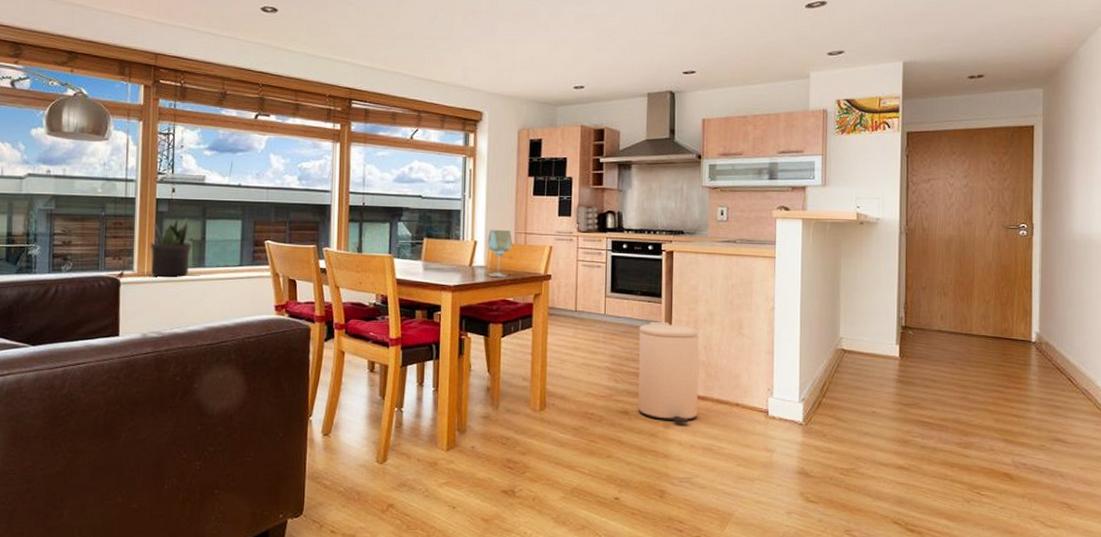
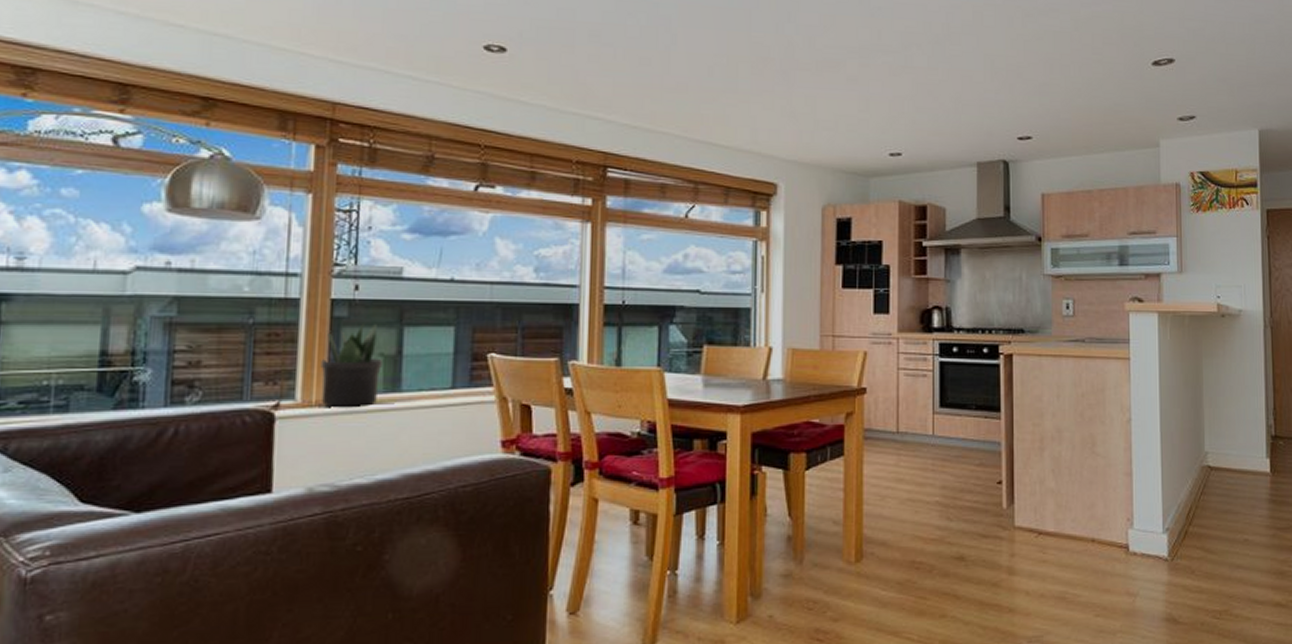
wine glass: present [486,229,513,278] -> none [785,331,818,394]
spice rack: present [575,200,599,233] -> none [895,293,923,334]
pedal bin: present [637,321,699,423] -> none [975,441,1047,567]

